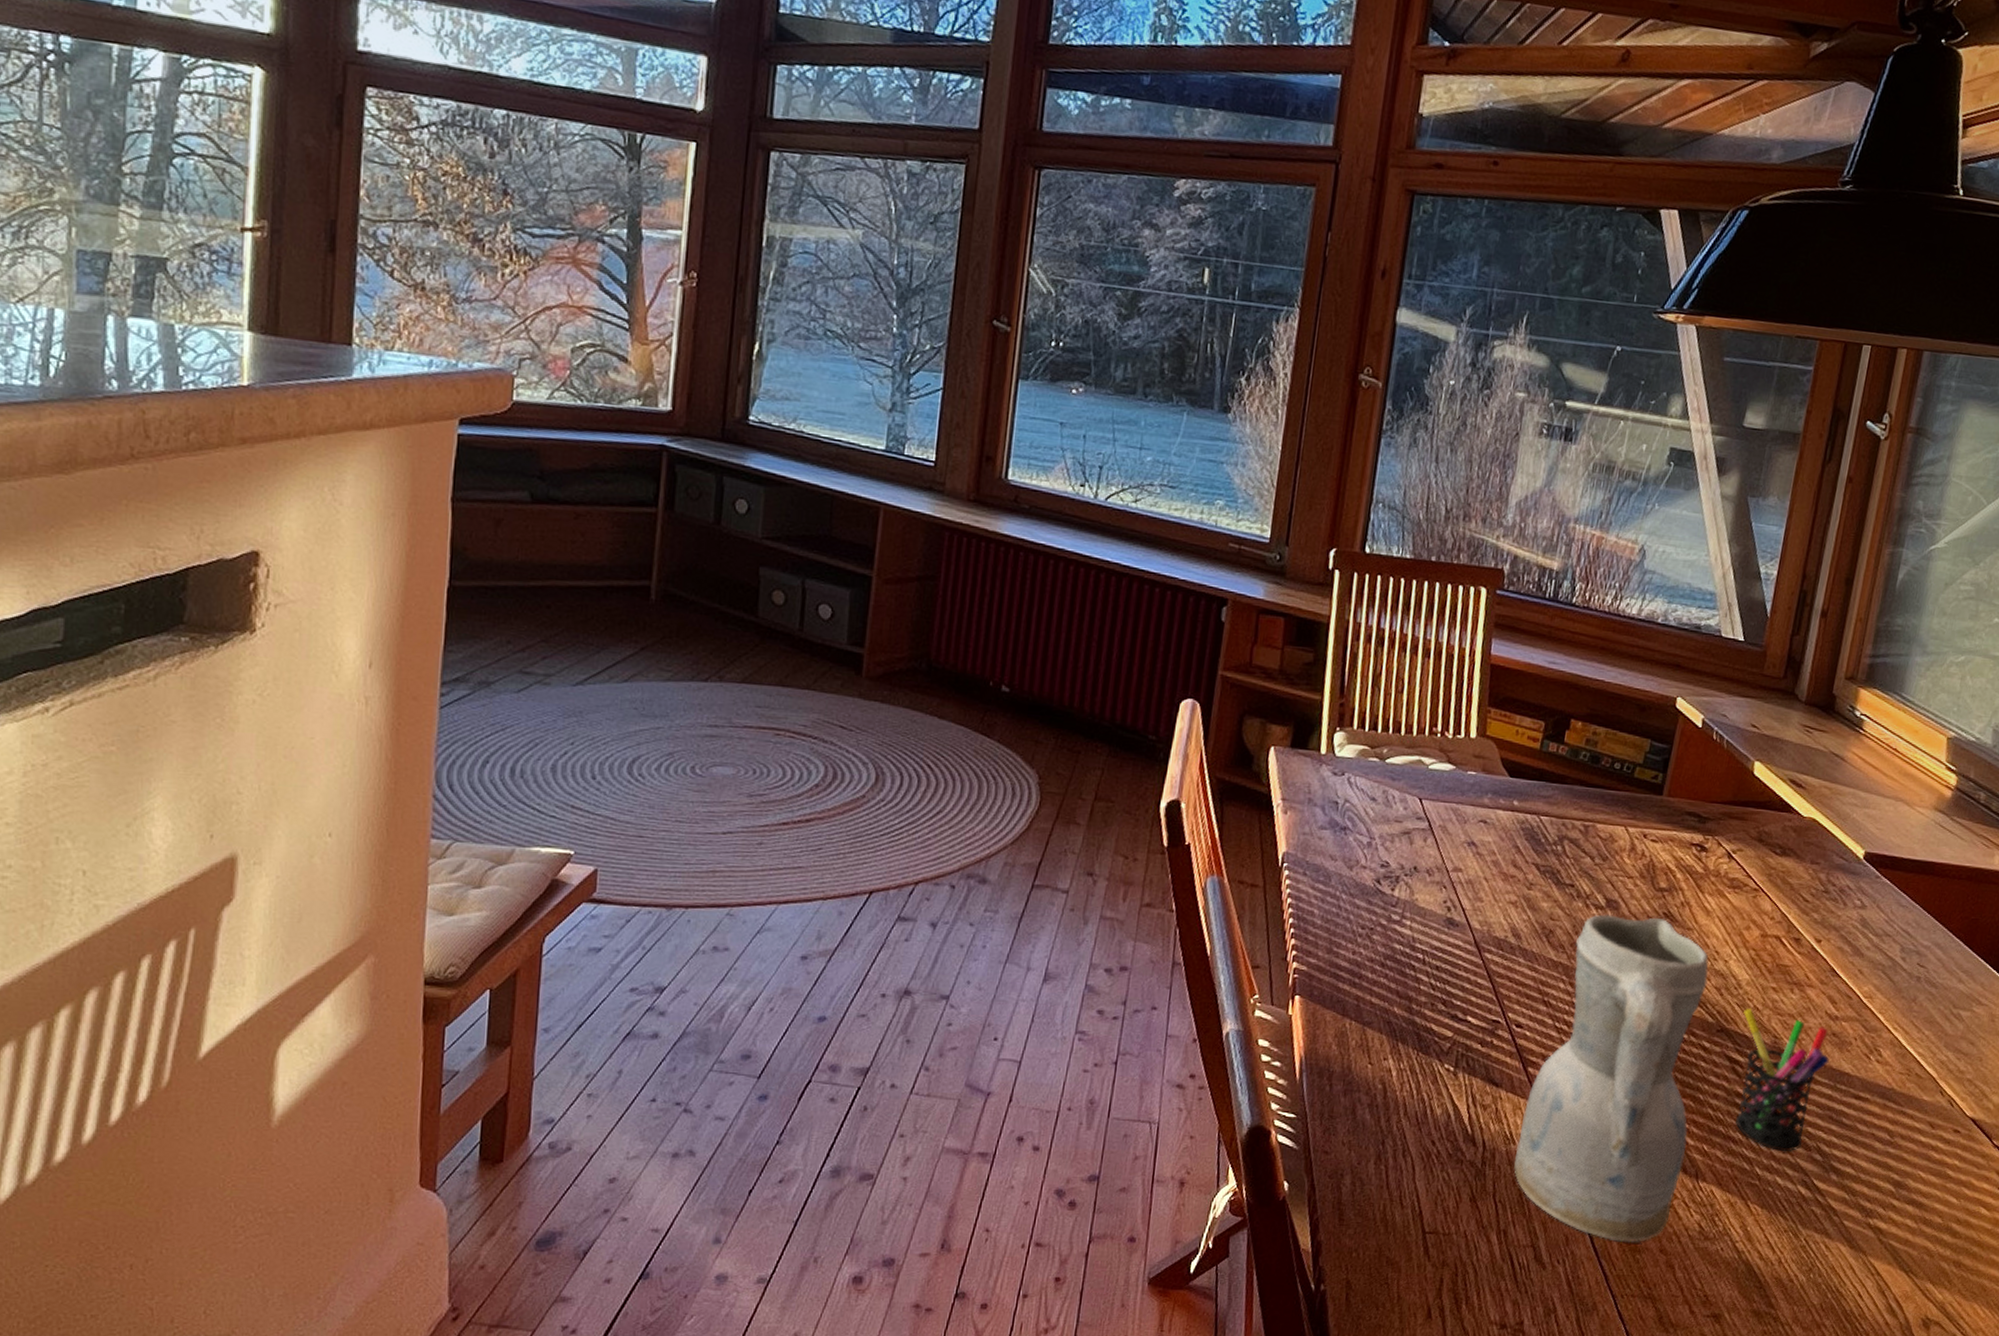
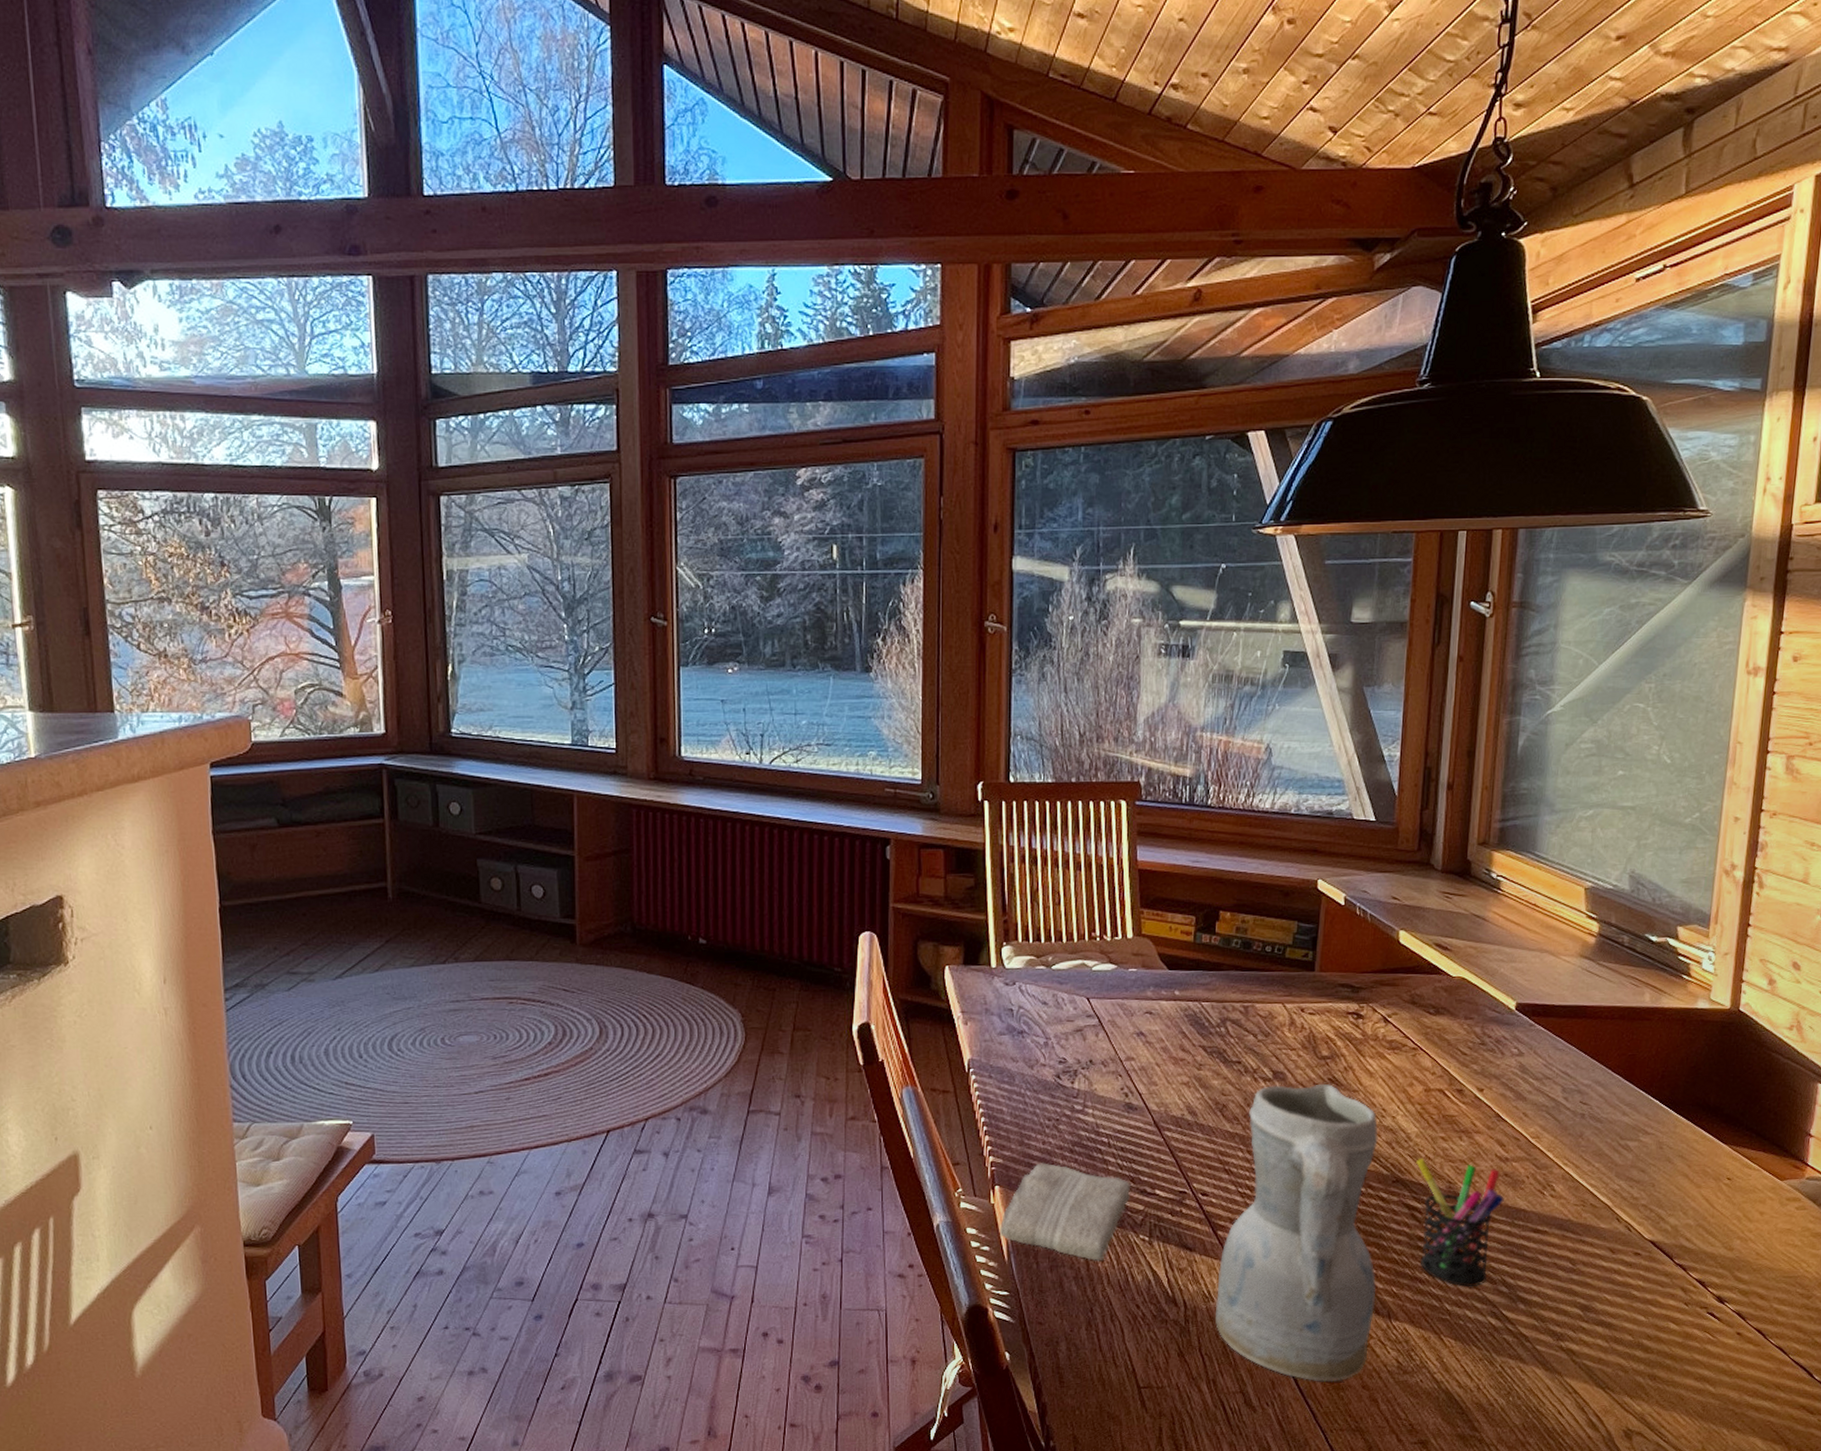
washcloth: none [1294,974,1442,1090] -> present [1000,1163,1131,1262]

